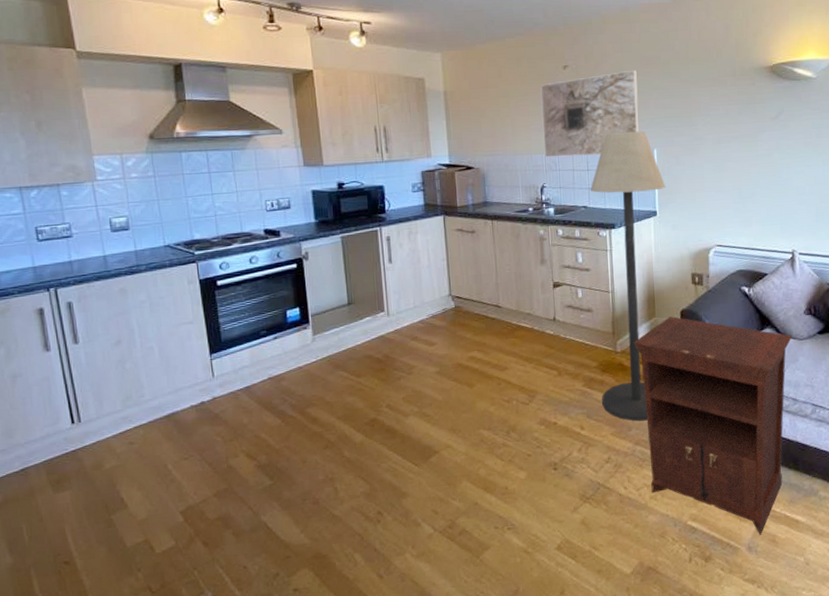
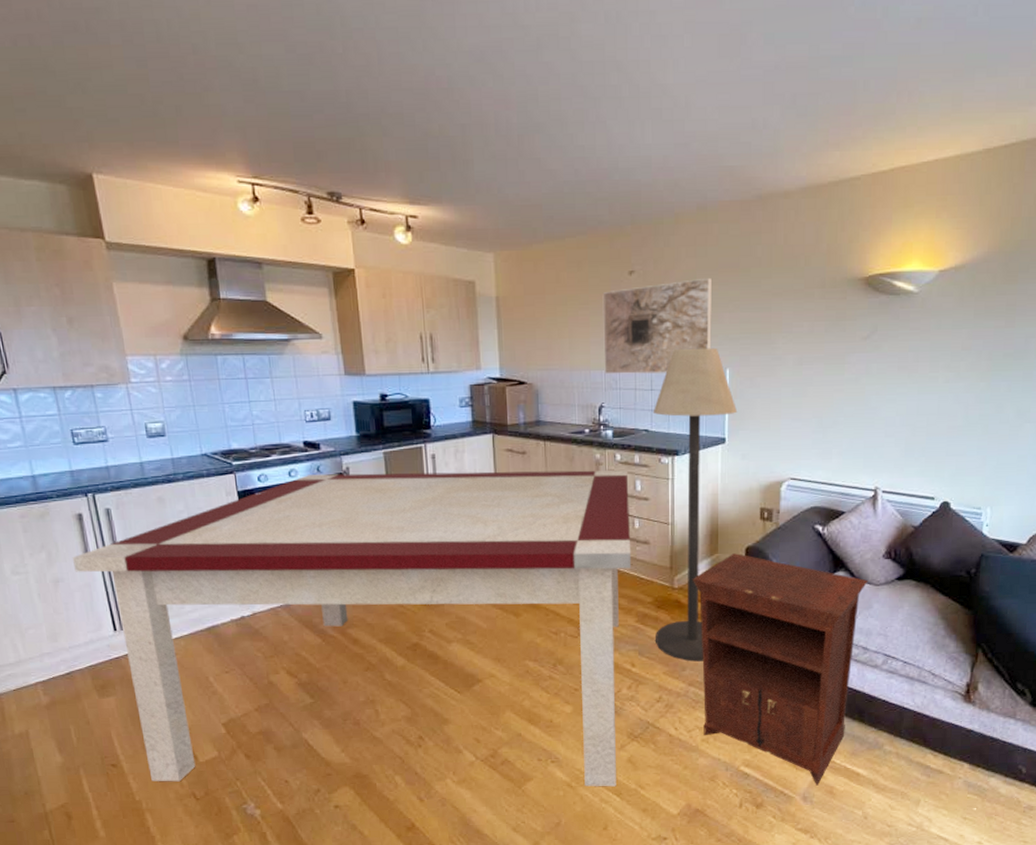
dining table: none [32,244,577,577] -> present [73,470,632,787]

